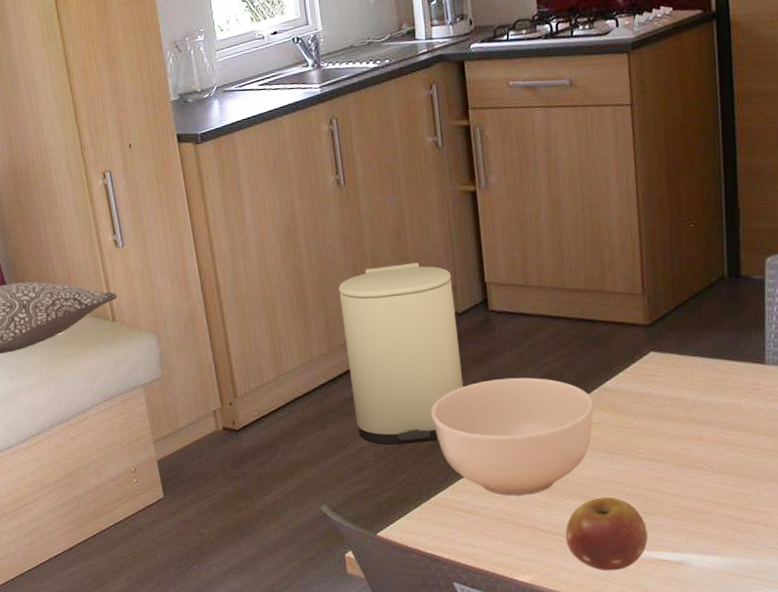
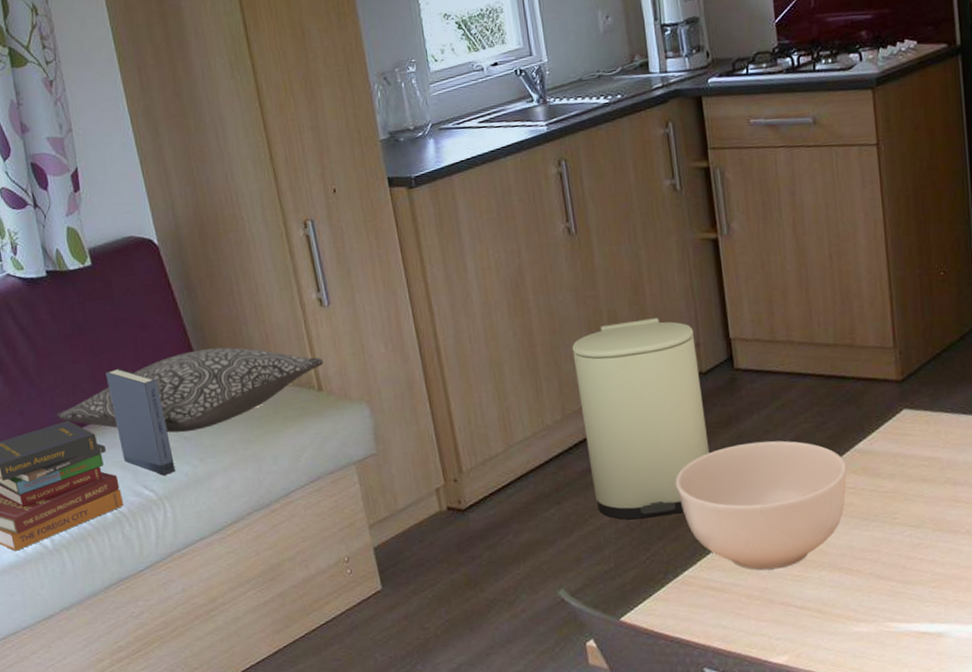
fruit: present [565,497,648,571] -> none [820,567,906,647]

